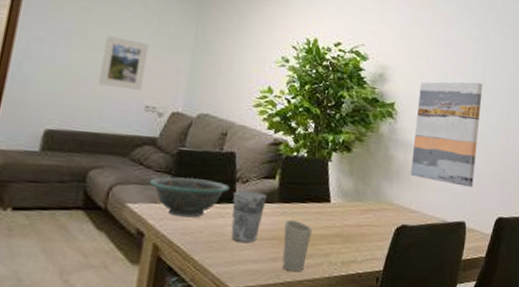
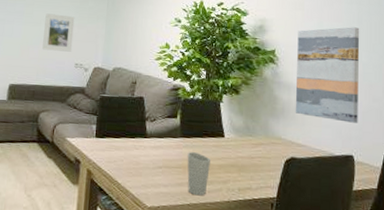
decorative bowl: present [148,176,230,218] -> none [81,117,142,149]
cup: present [231,190,267,242] -> none [144,128,171,170]

